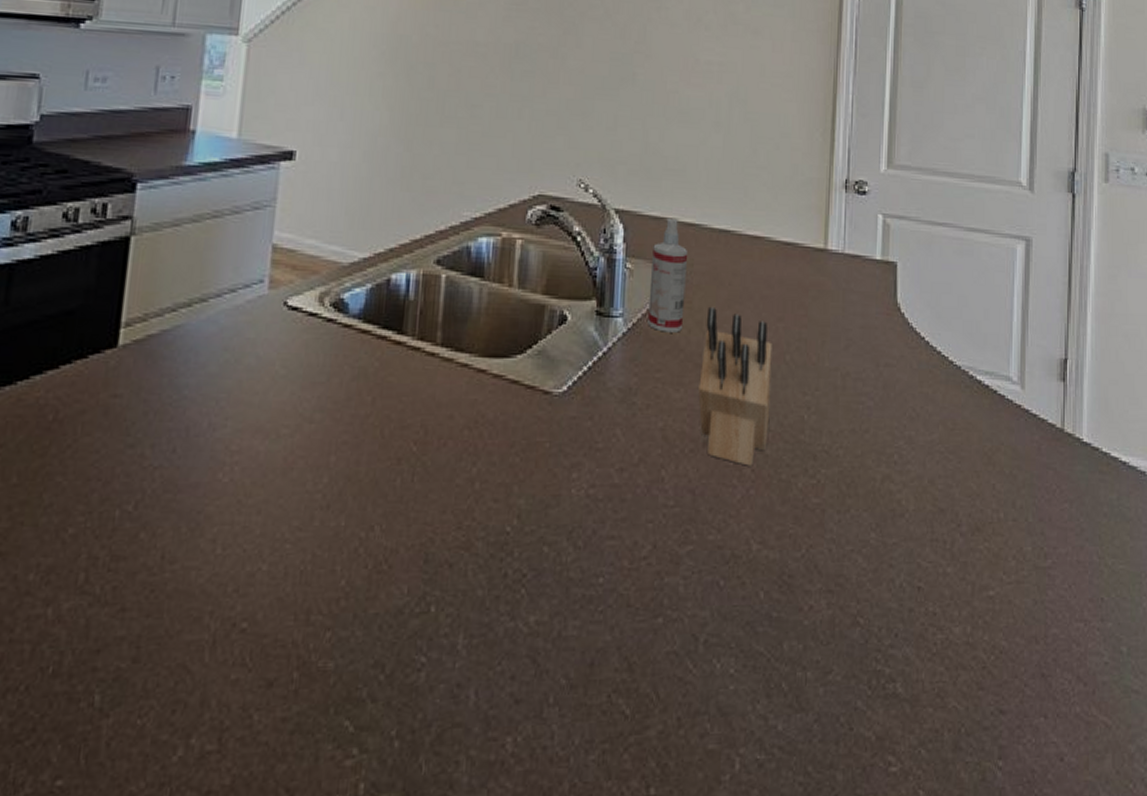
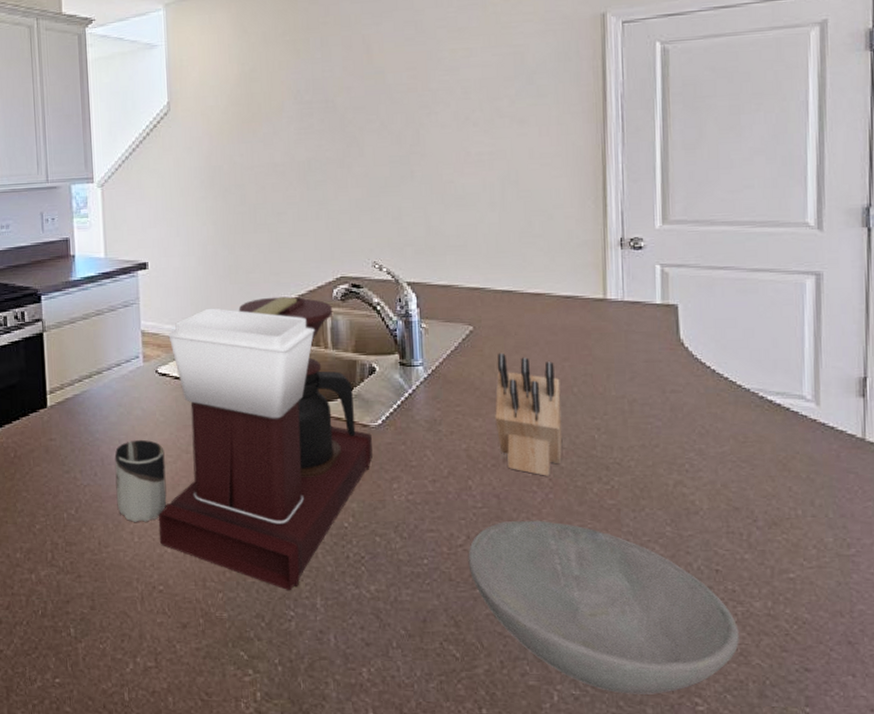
cup: none [198,402,279,524] -> present [114,440,167,522]
coffee maker: none [252,213,553,626] -> present [158,296,373,591]
spray bottle: present [648,218,688,333] -> none [443,285,477,376]
bowl: none [651,523,938,755] -> present [468,520,740,694]

